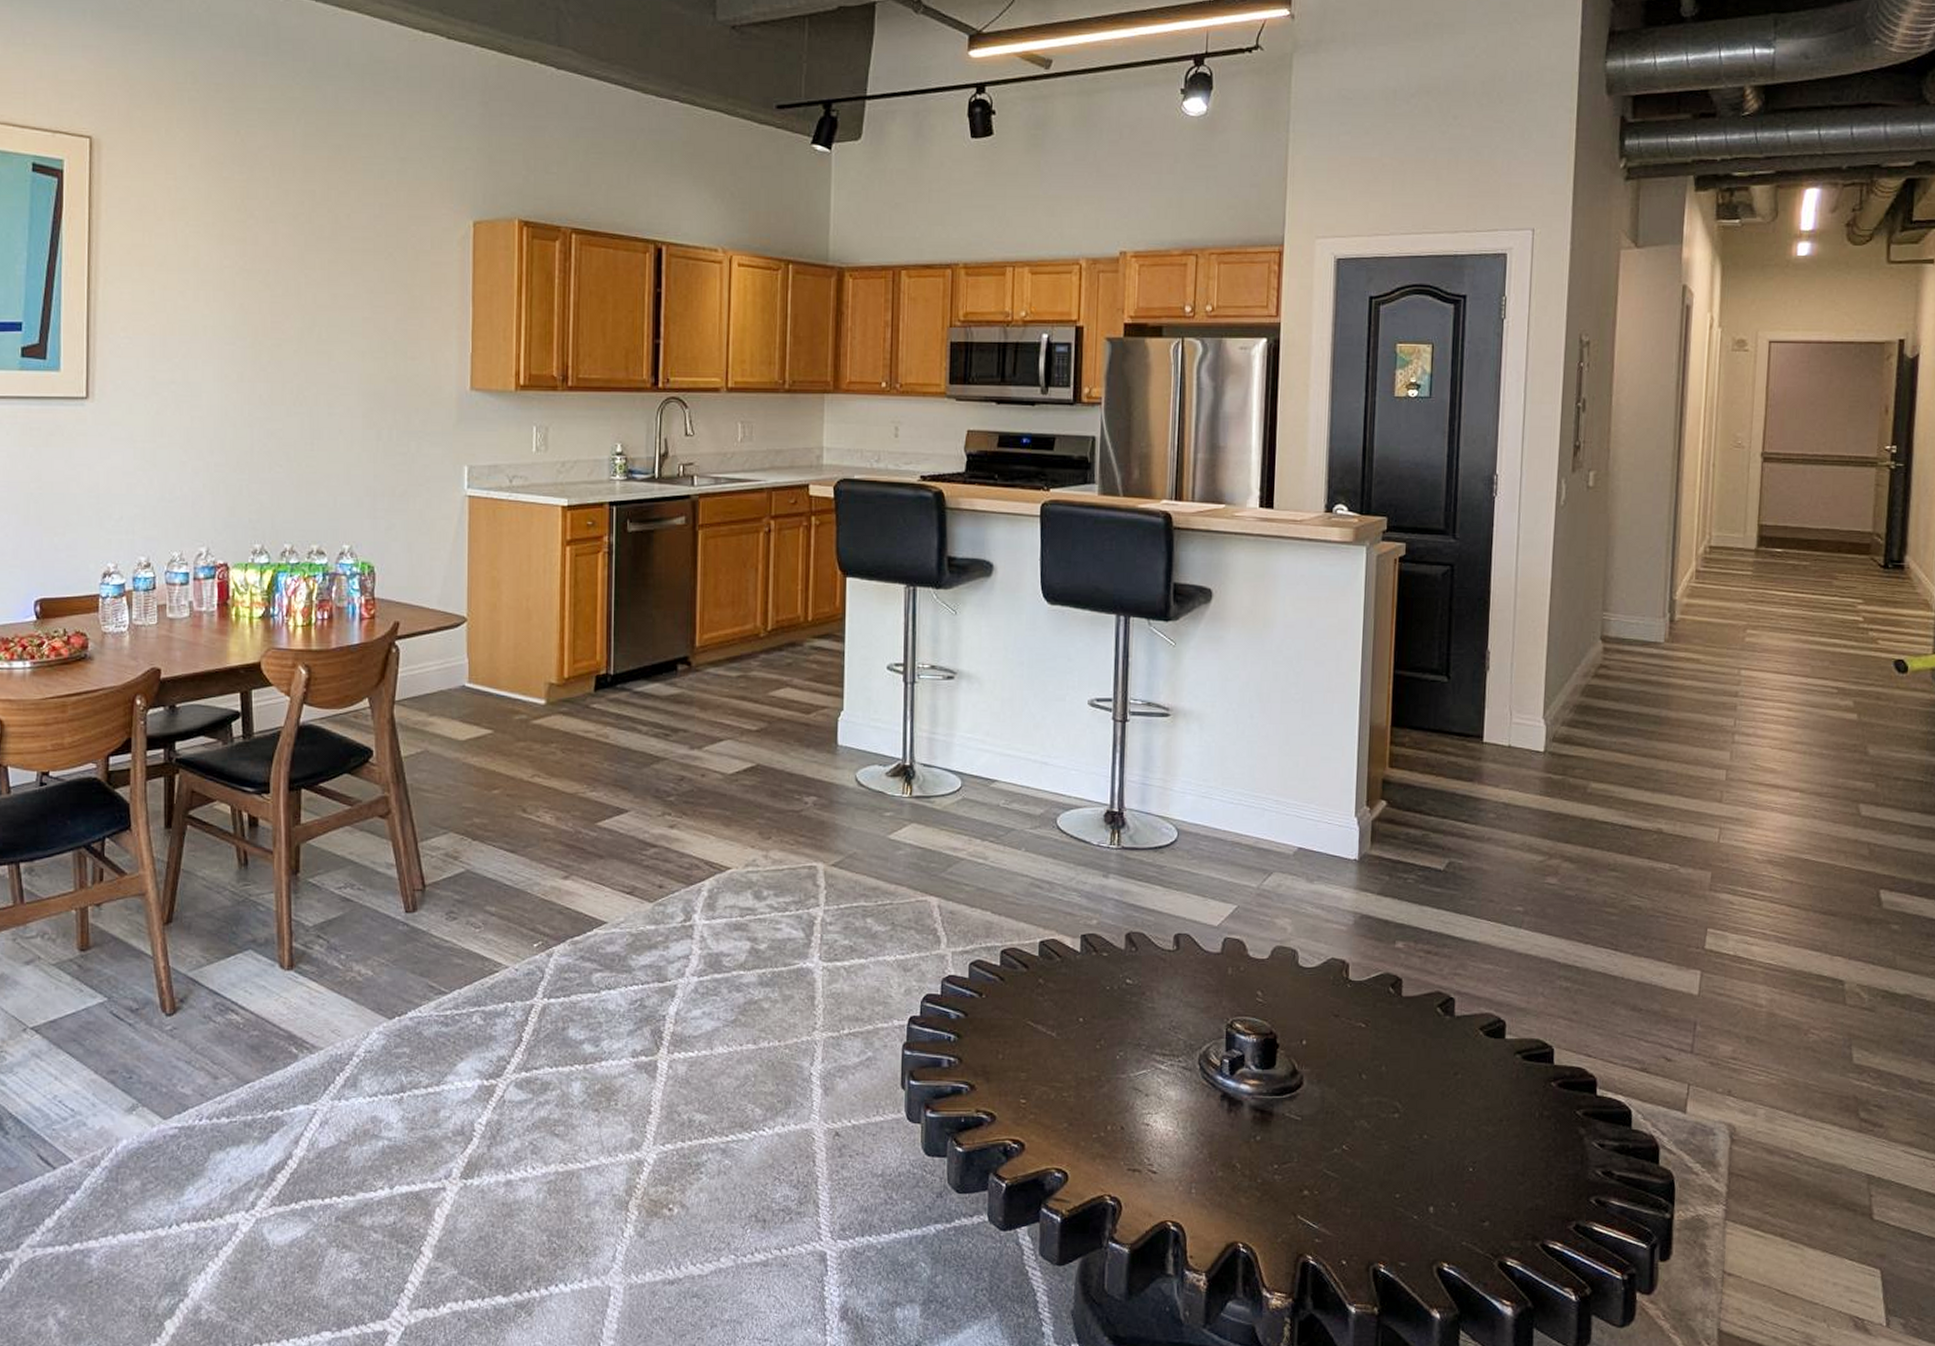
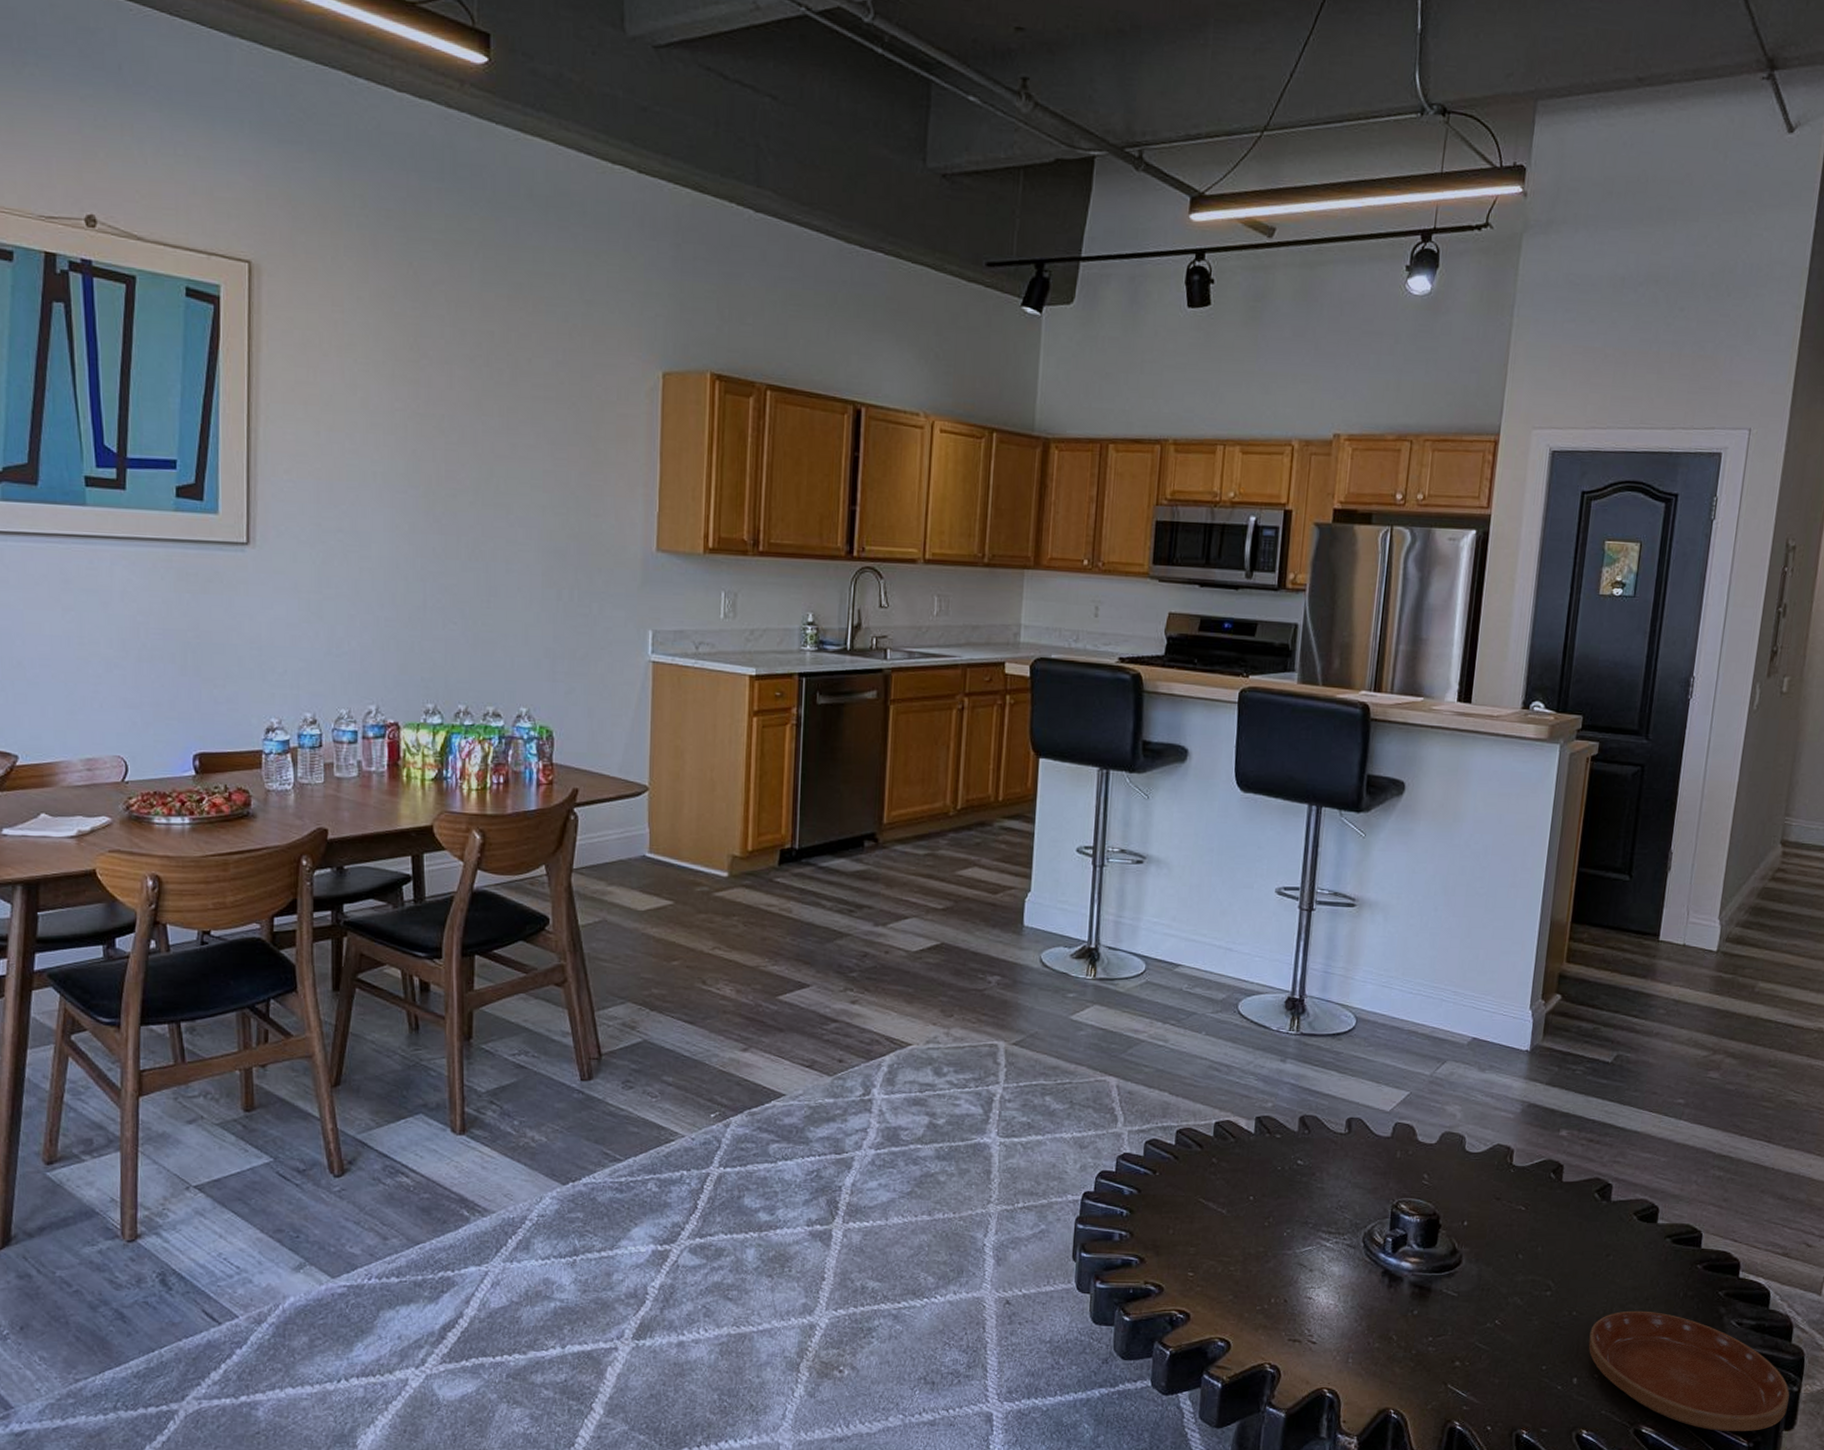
saucer: none [1443,1132,1662,1263] -> present [1588,1310,1790,1431]

